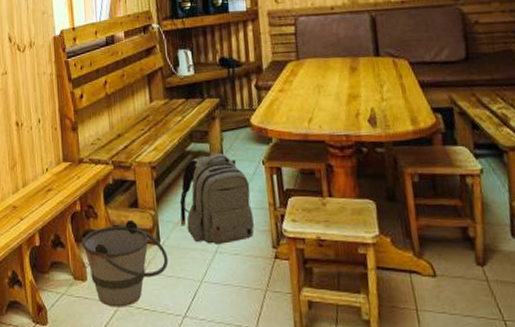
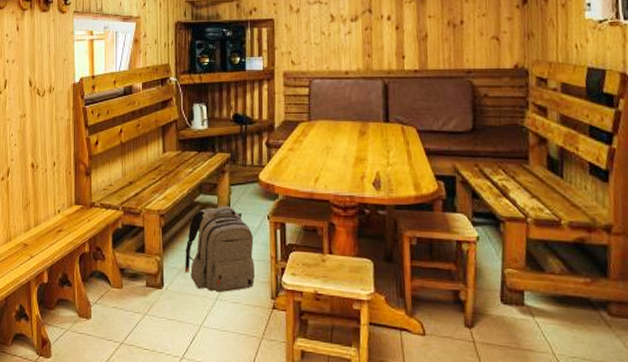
bucket: present [81,219,169,307] -> none [88,263,170,346]

